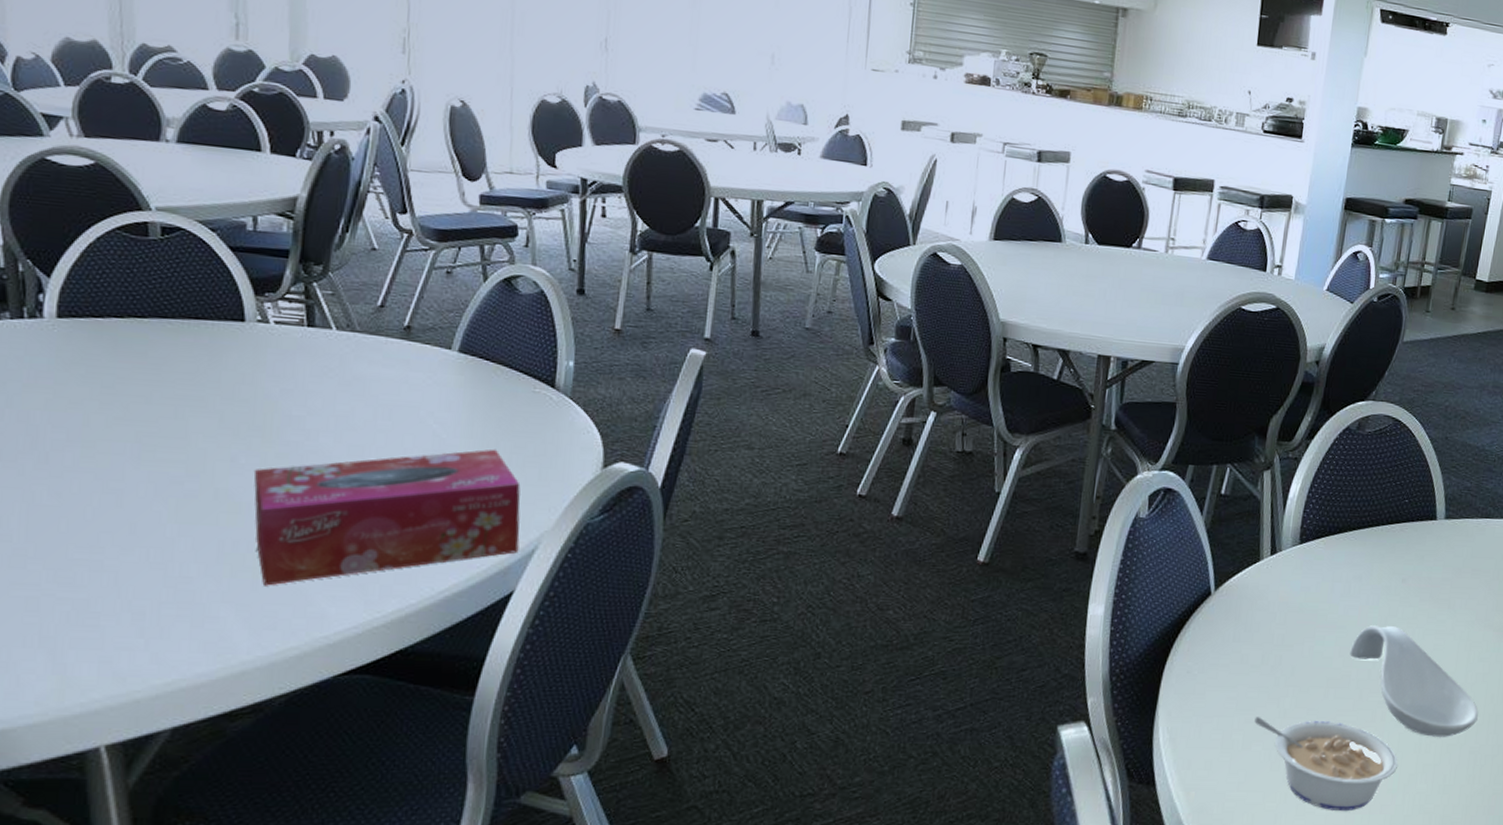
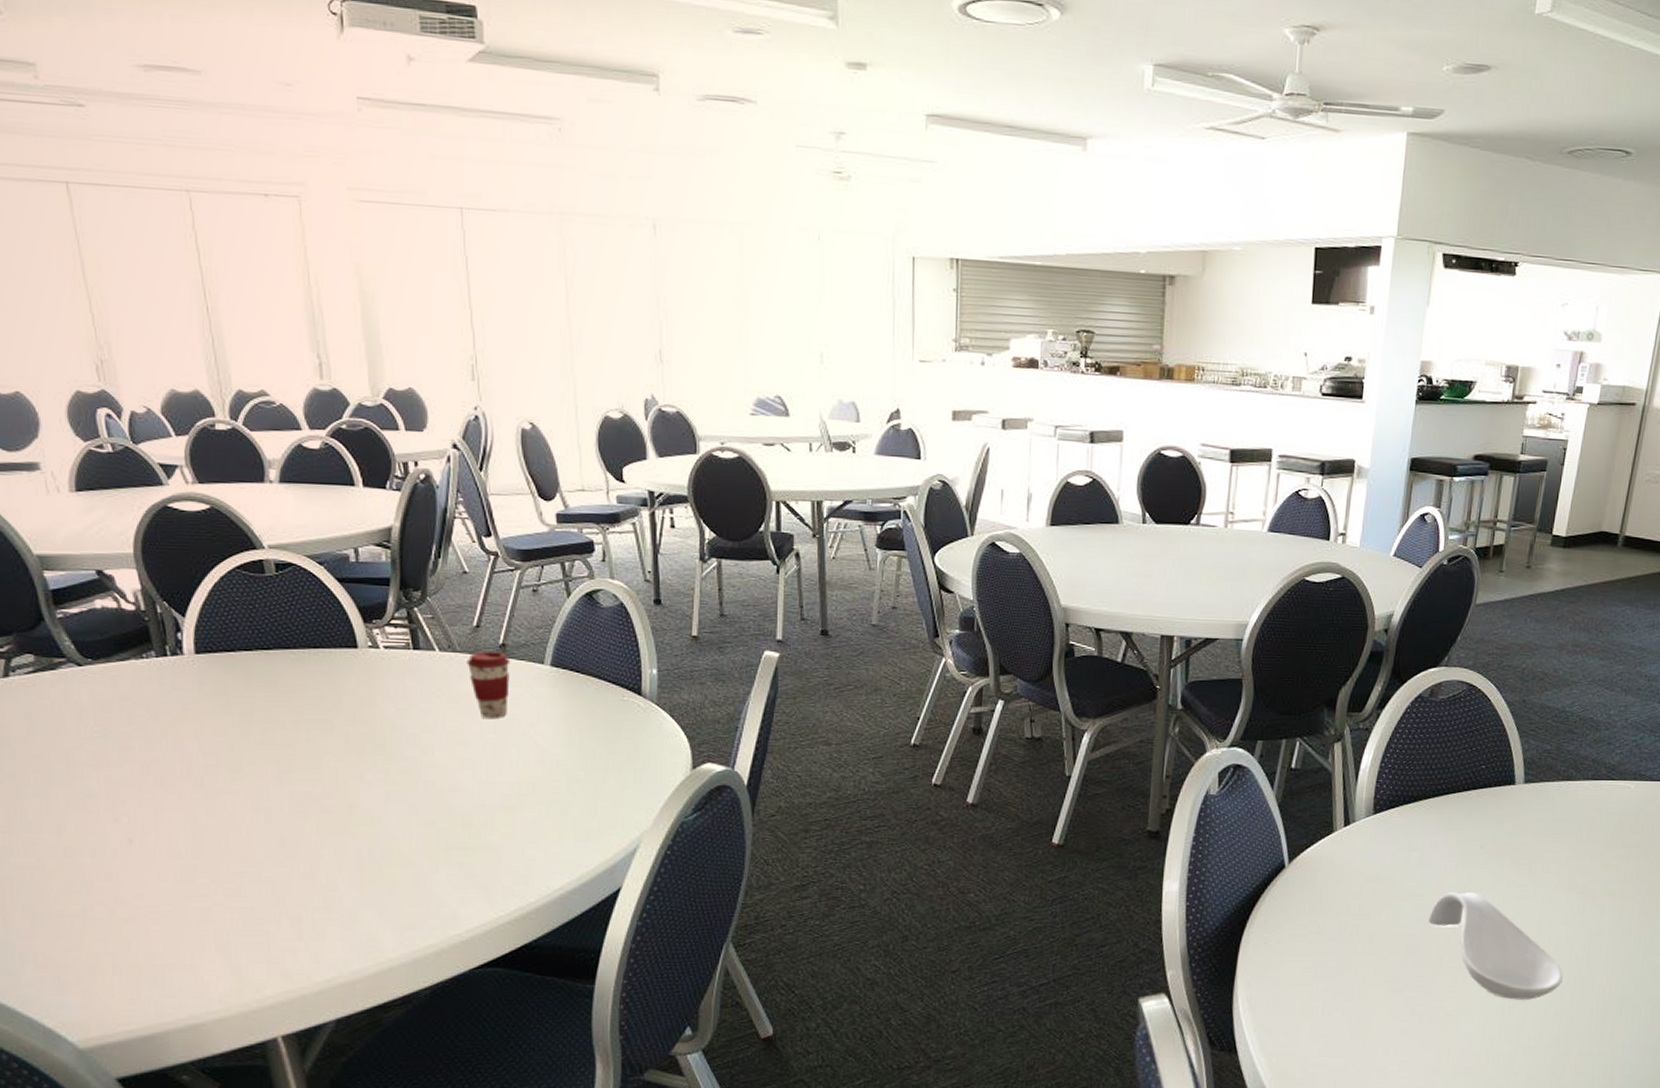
tissue box: present [253,449,521,586] -> none [380,756,622,890]
coffee cup: none [365,332,415,404] -> present [466,650,511,718]
legume: present [1254,717,1399,812] -> none [1333,985,1481,1074]

